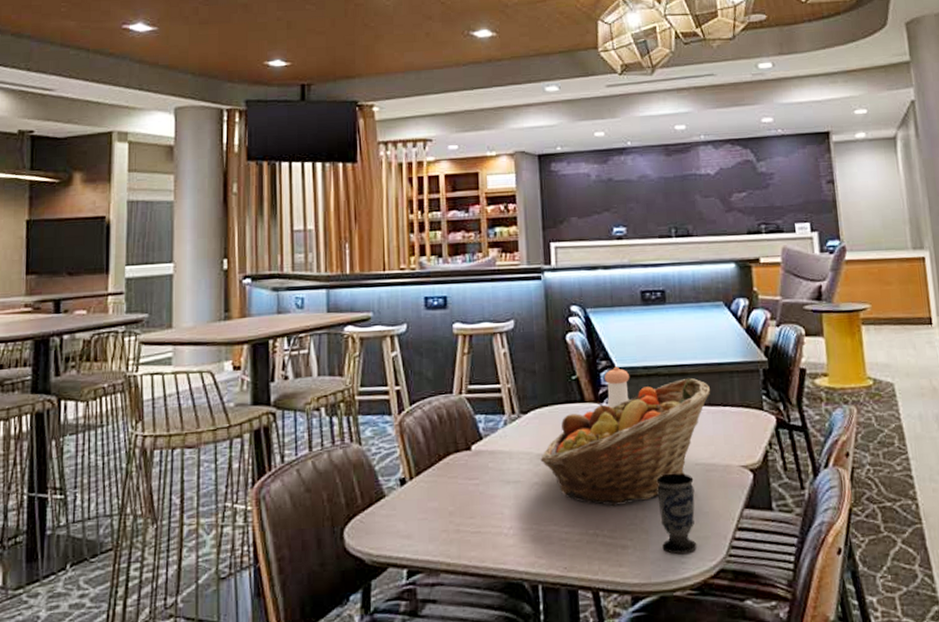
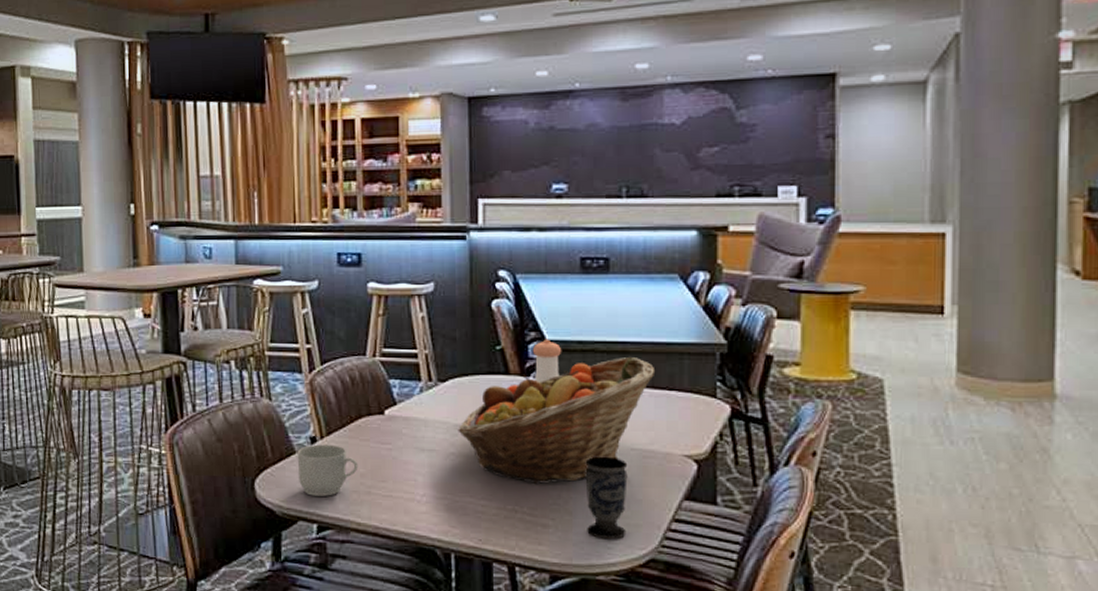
mug: none [387,484,447,540] -> present [297,444,358,496]

